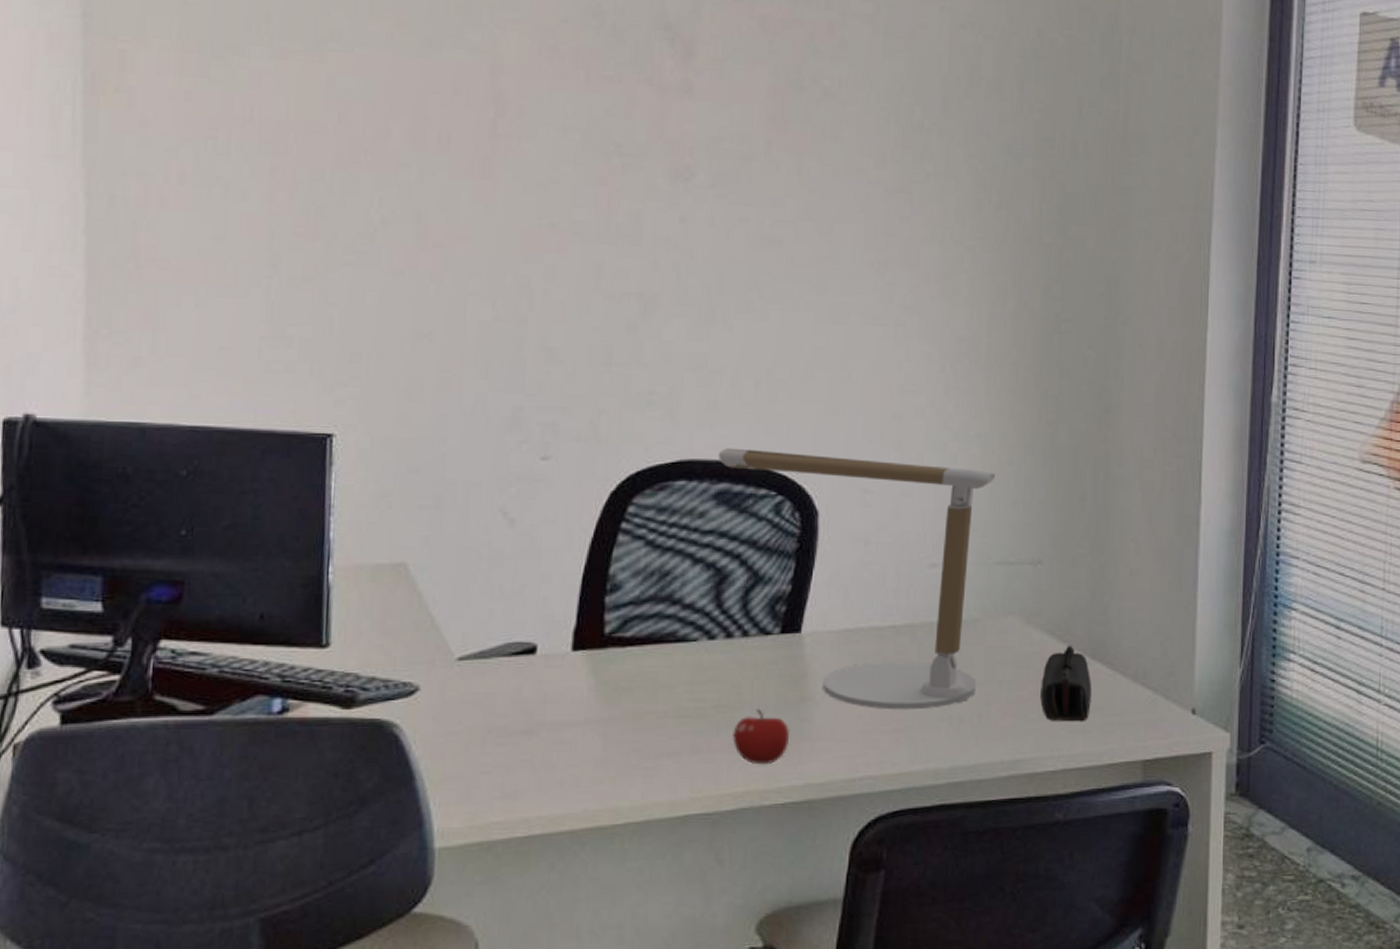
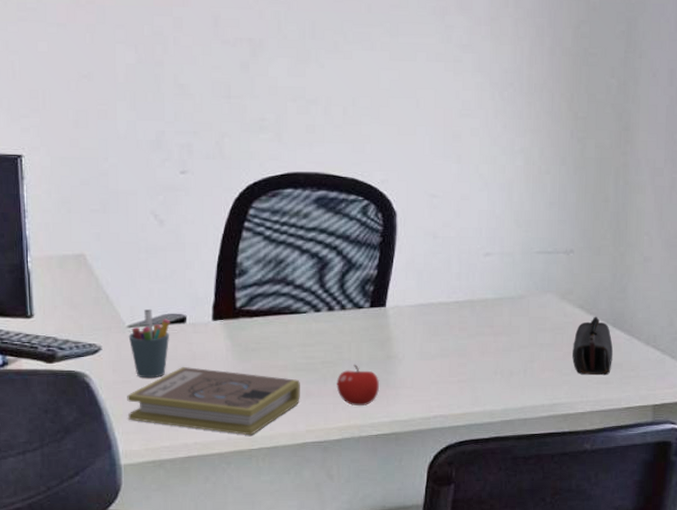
book: none [448,713,685,806] -> present [127,367,300,436]
pen holder: none [457,635,515,729] -> present [128,308,170,378]
desk lamp: present [717,448,996,710] -> none [316,163,536,366]

